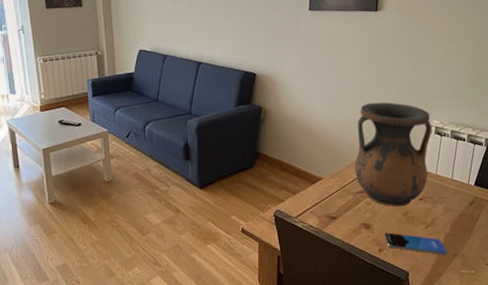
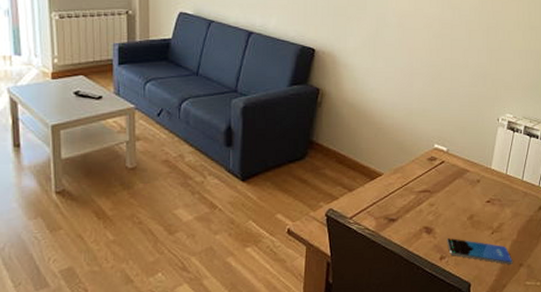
vase: present [354,102,432,207] -> none [419,90,505,210]

